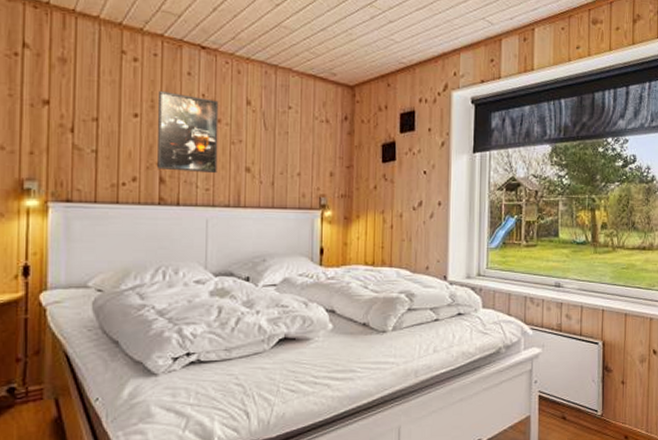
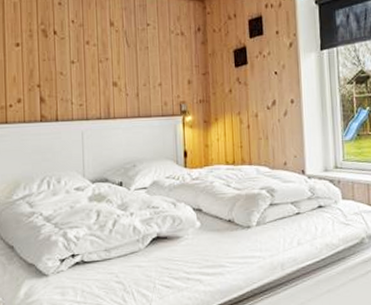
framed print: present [157,90,219,174] -> none [34,21,89,91]

